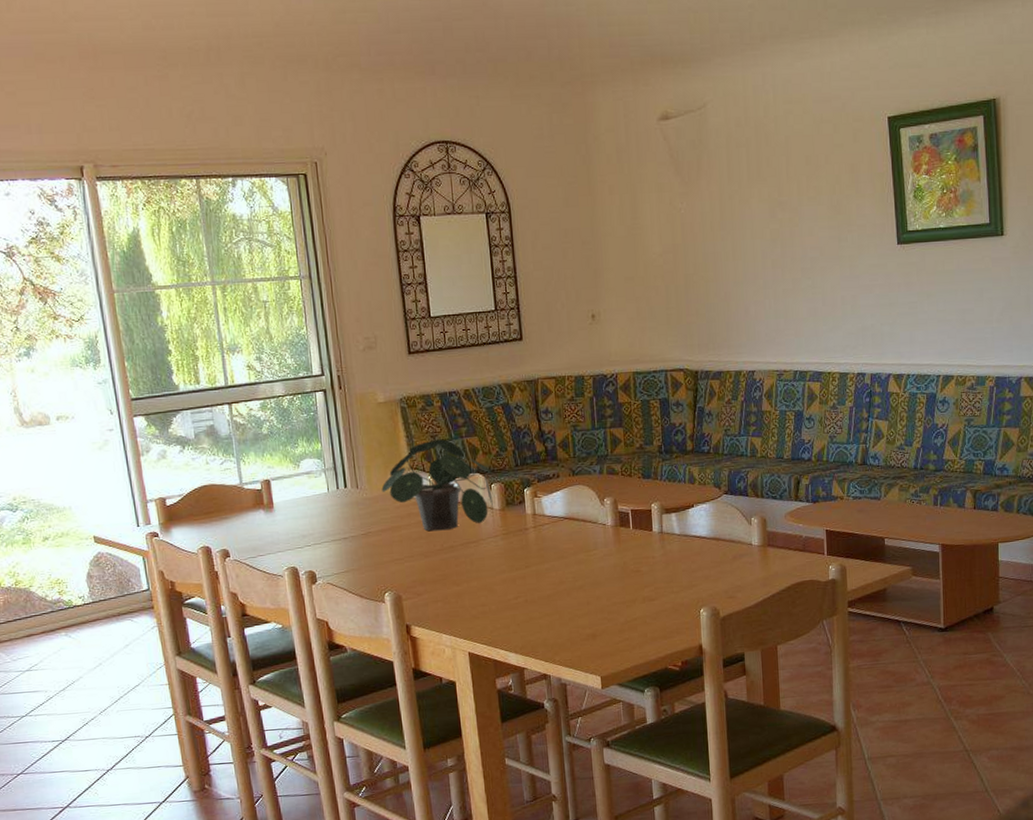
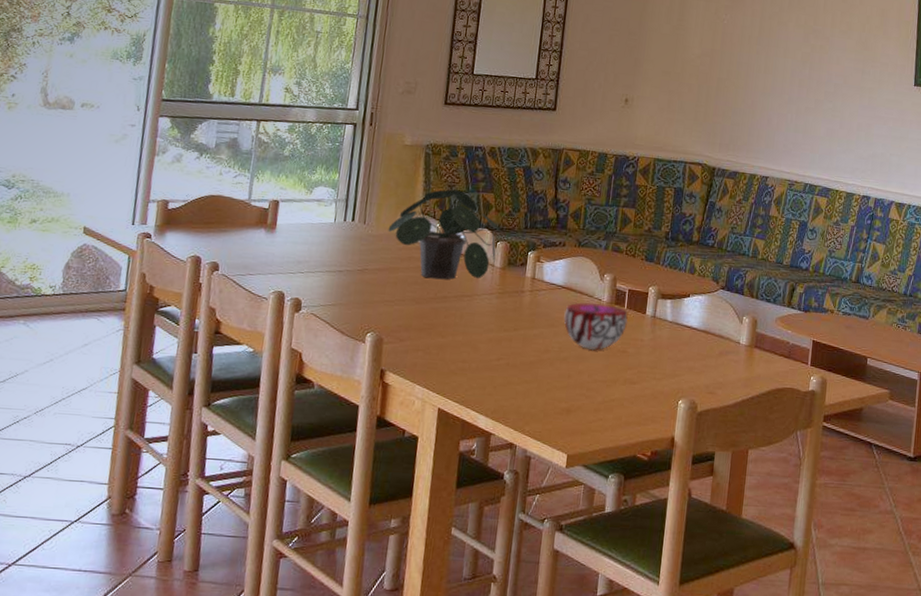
decorative bowl: none [571,527,637,575] -> present [564,302,628,351]

